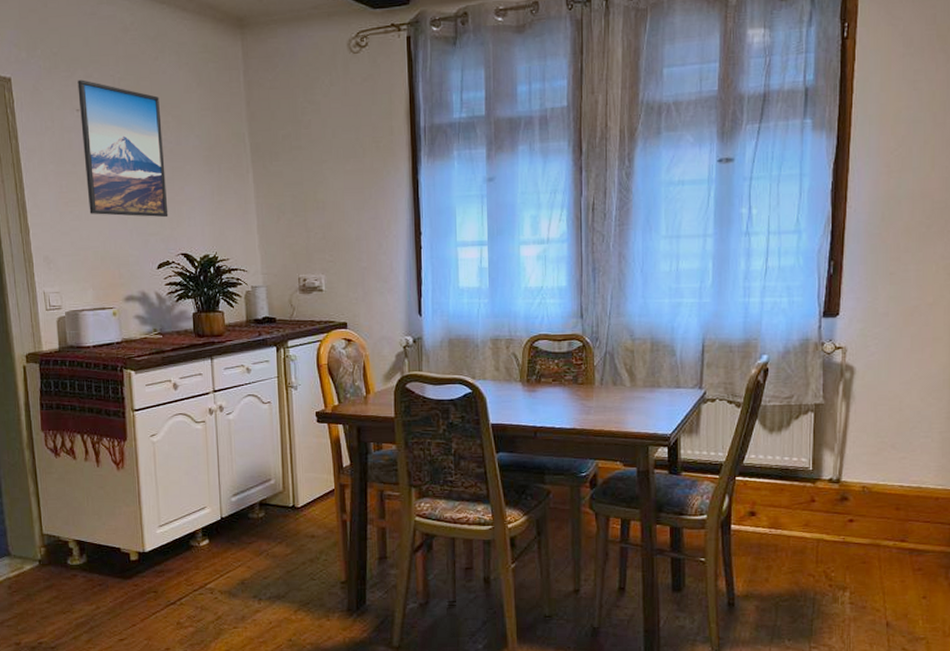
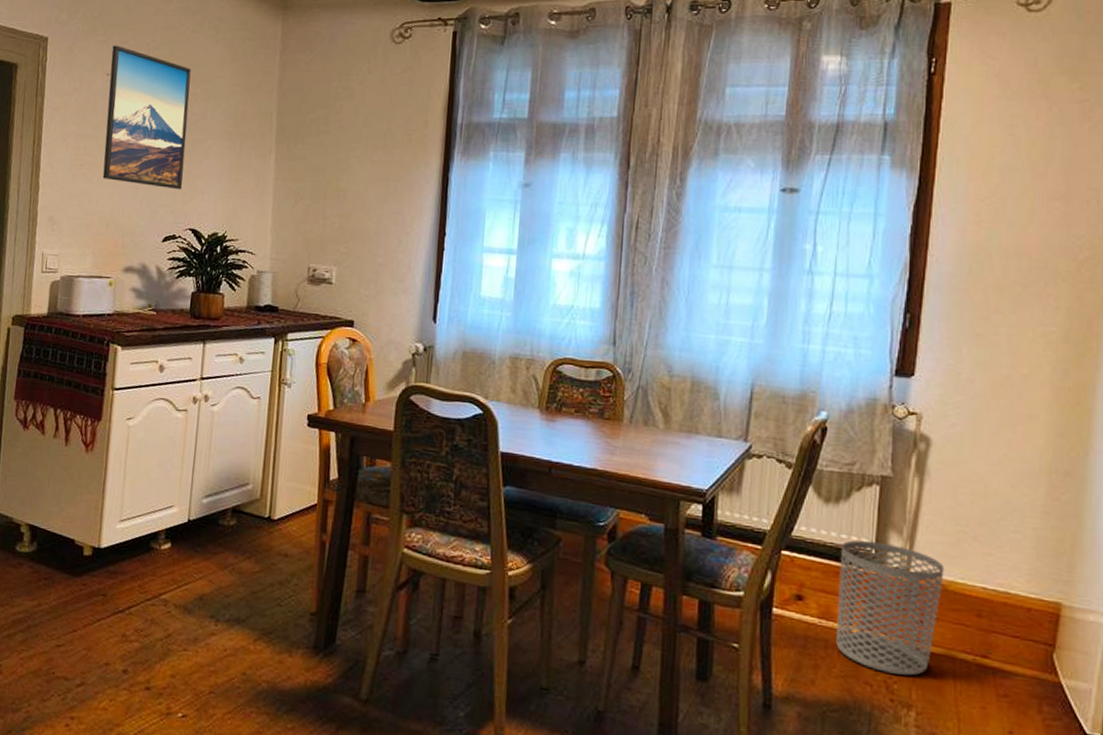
waste bin: none [784,459,869,565] -> present [836,540,945,676]

